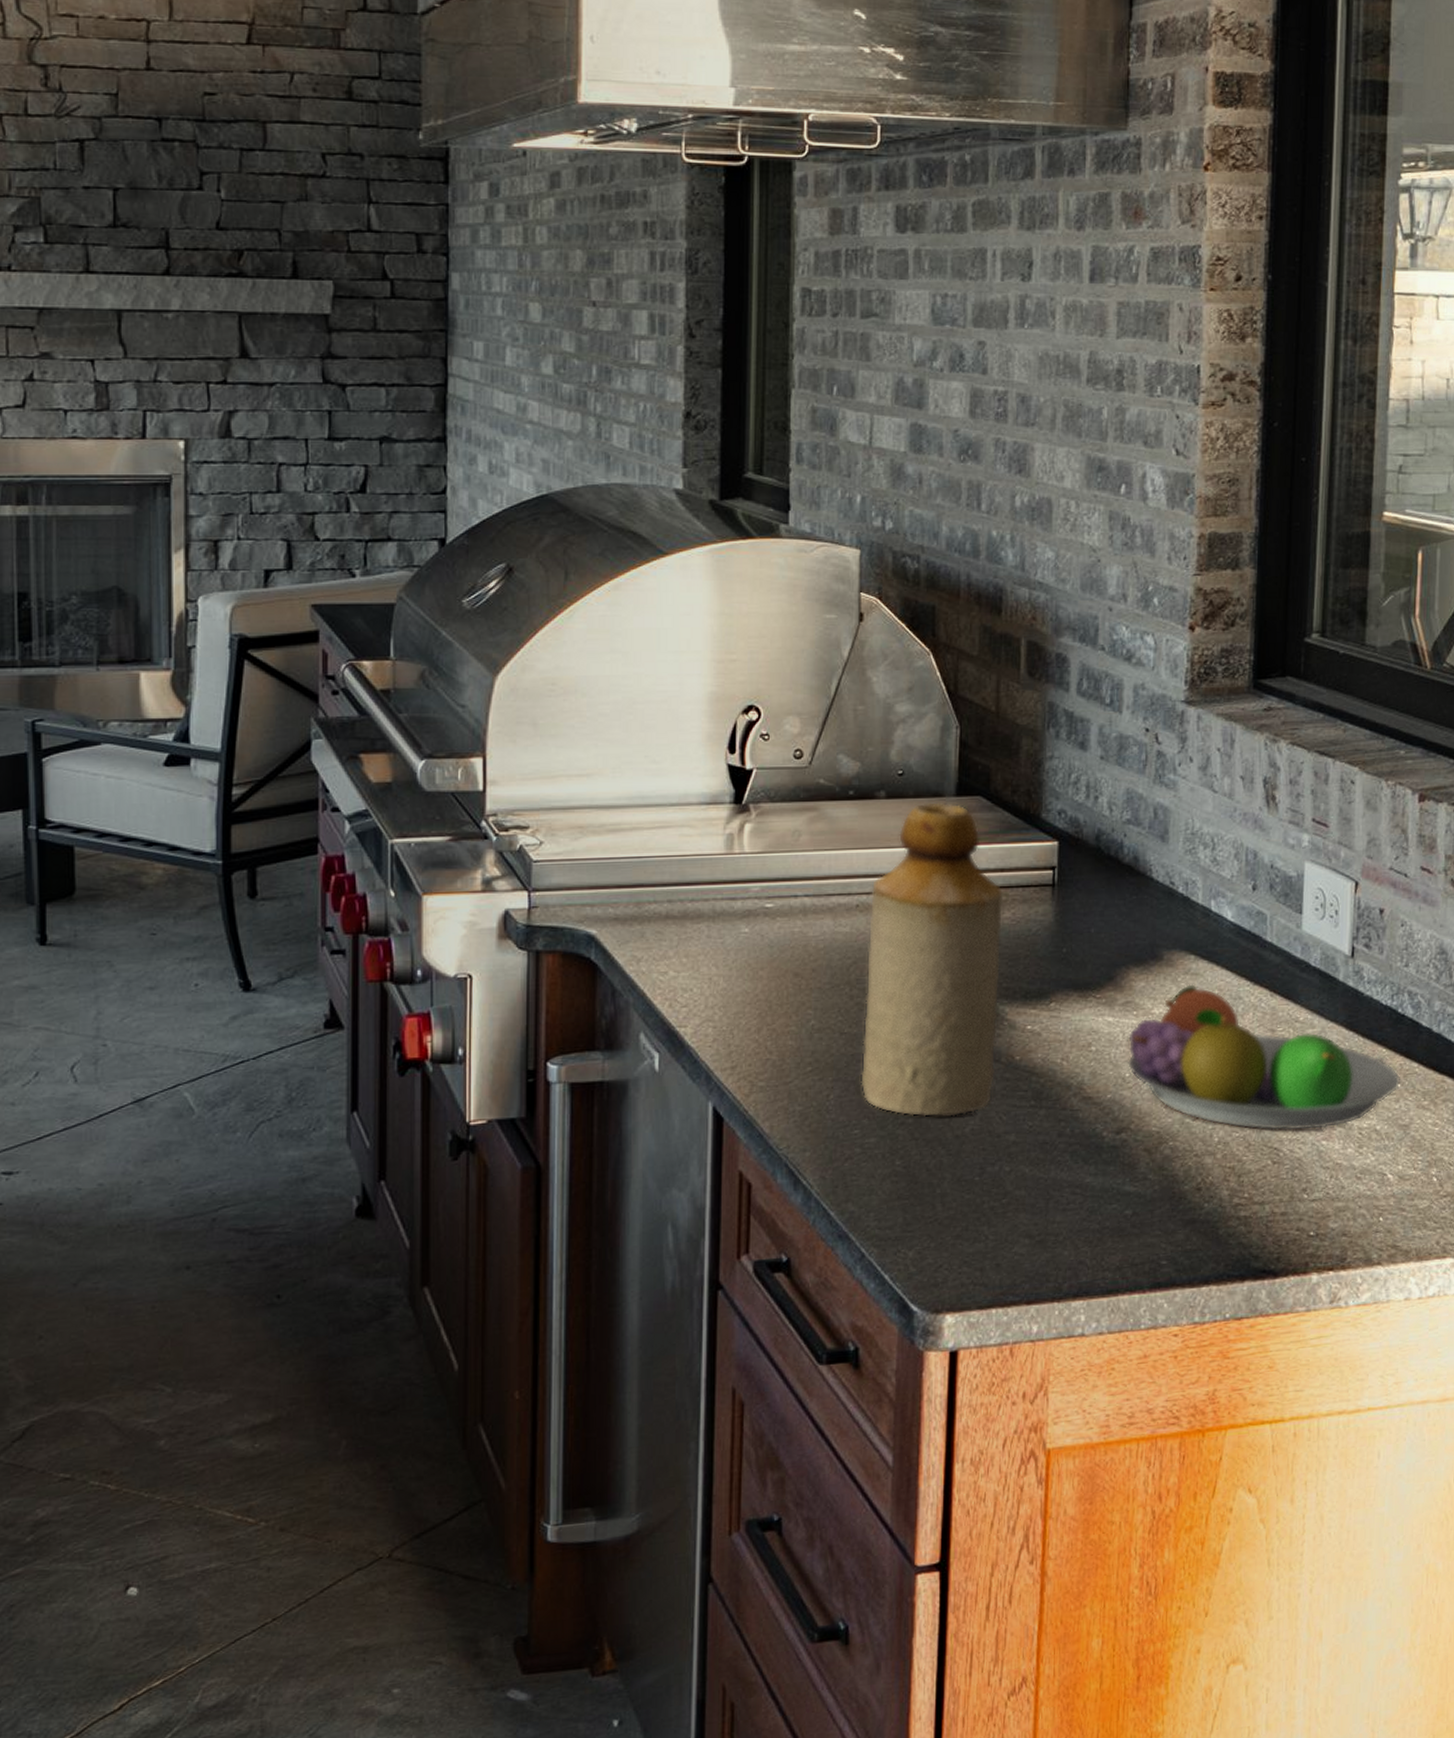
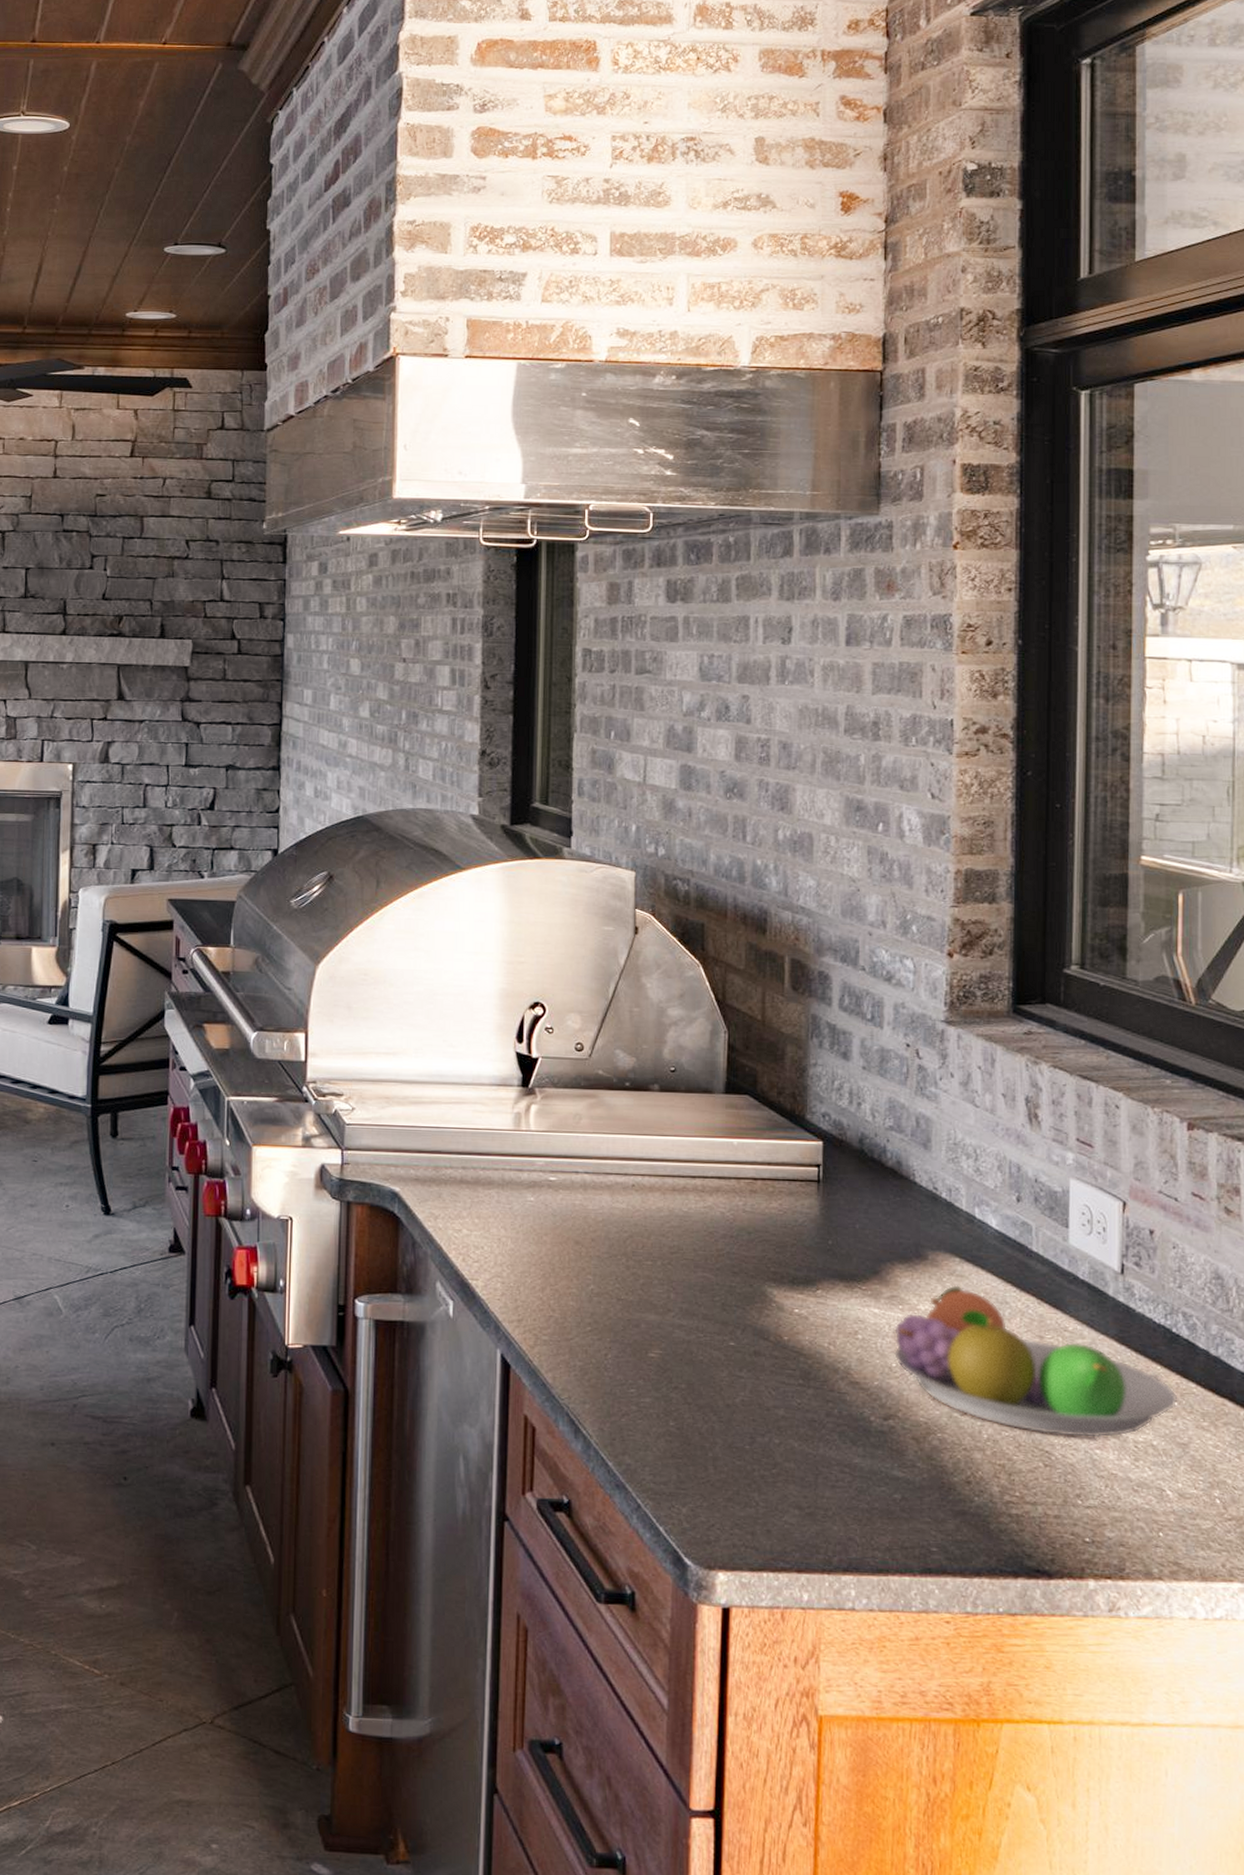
bottle: present [861,802,1004,1118] -> none [636,1097,771,1387]

